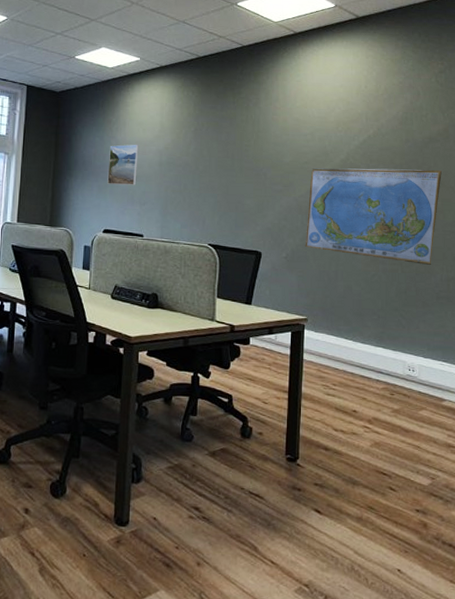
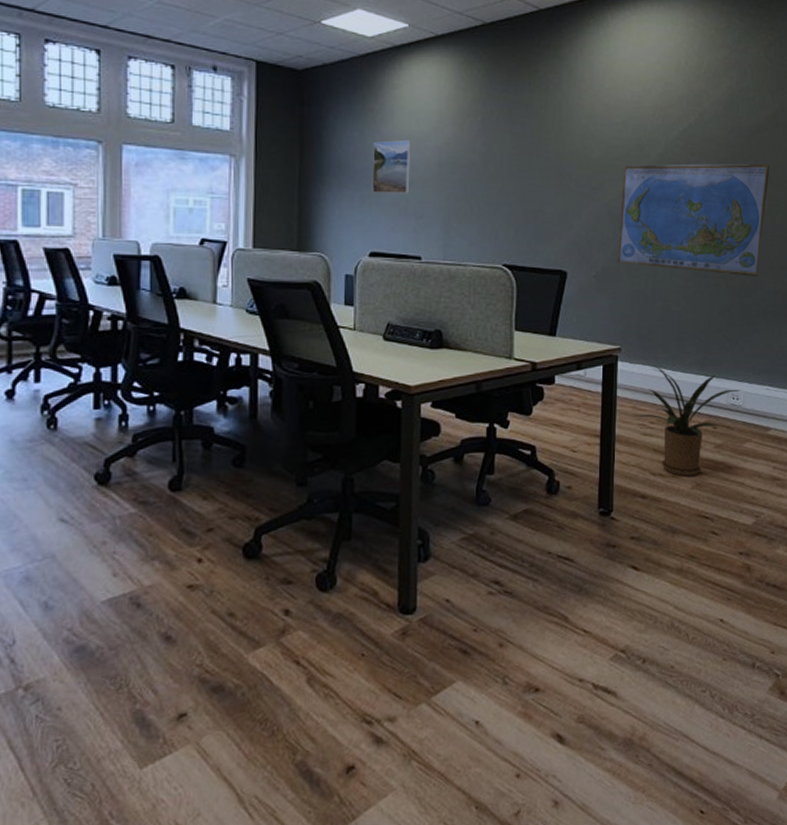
house plant: none [322,334,417,435] -> present [638,364,741,477]

